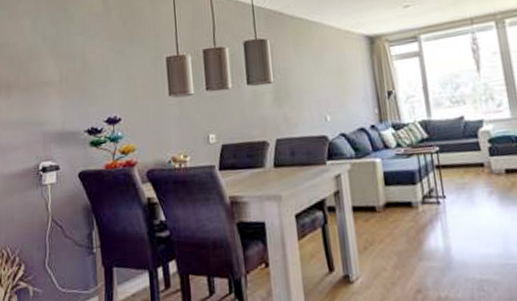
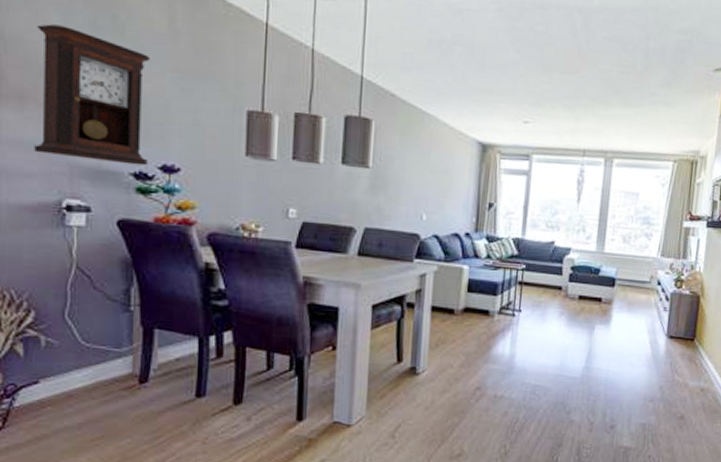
pendulum clock: none [17,26,98,129] -> present [34,24,151,166]

